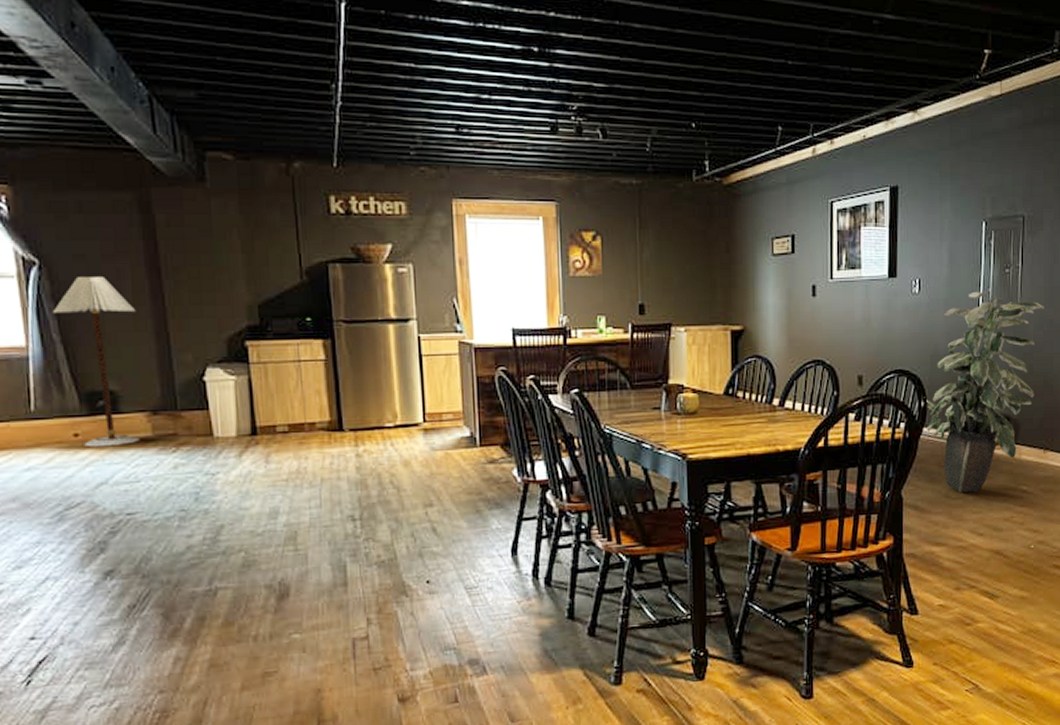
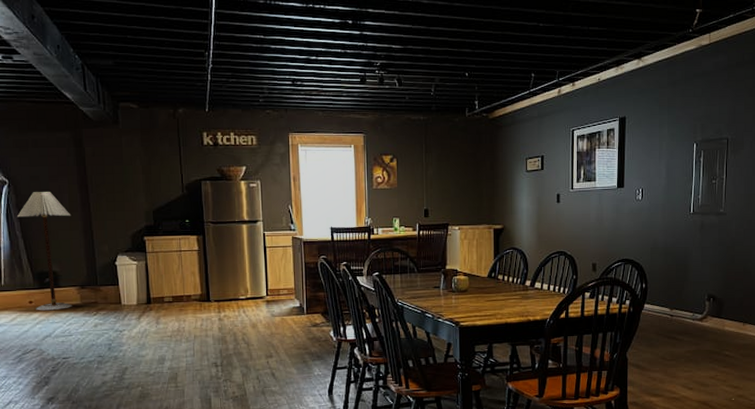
indoor plant: present [924,291,1045,493] -> none [645,198,745,356]

